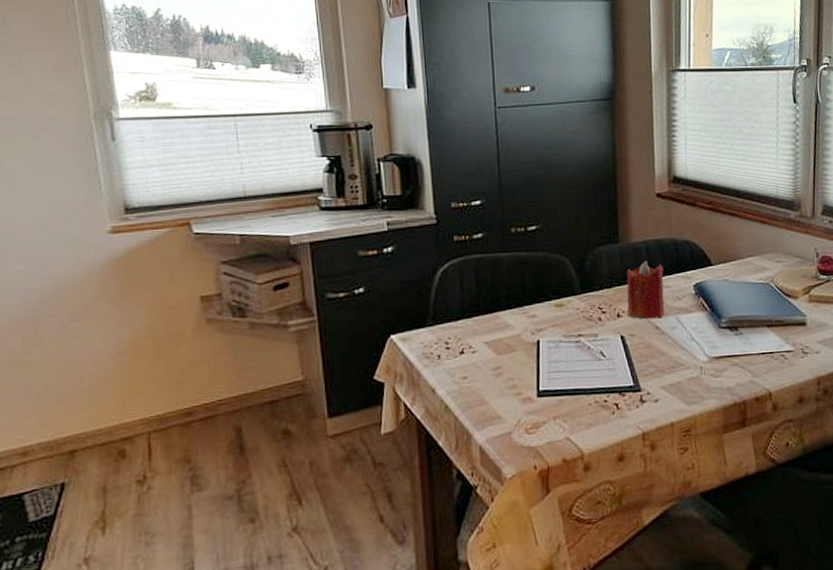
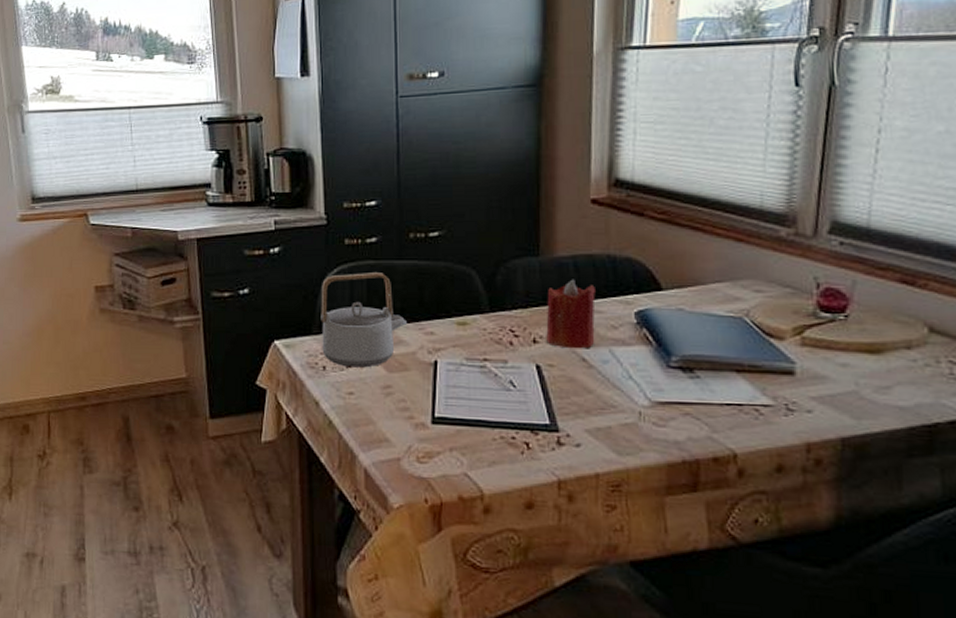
teapot: none [433,264,512,354] -> present [321,271,407,368]

